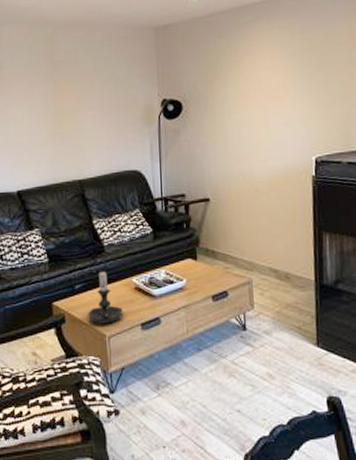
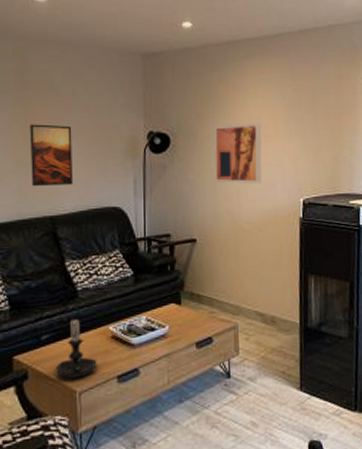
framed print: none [59,98,98,155] -> present [29,124,74,187]
wall art: none [223,84,272,145] -> present [213,123,262,184]

